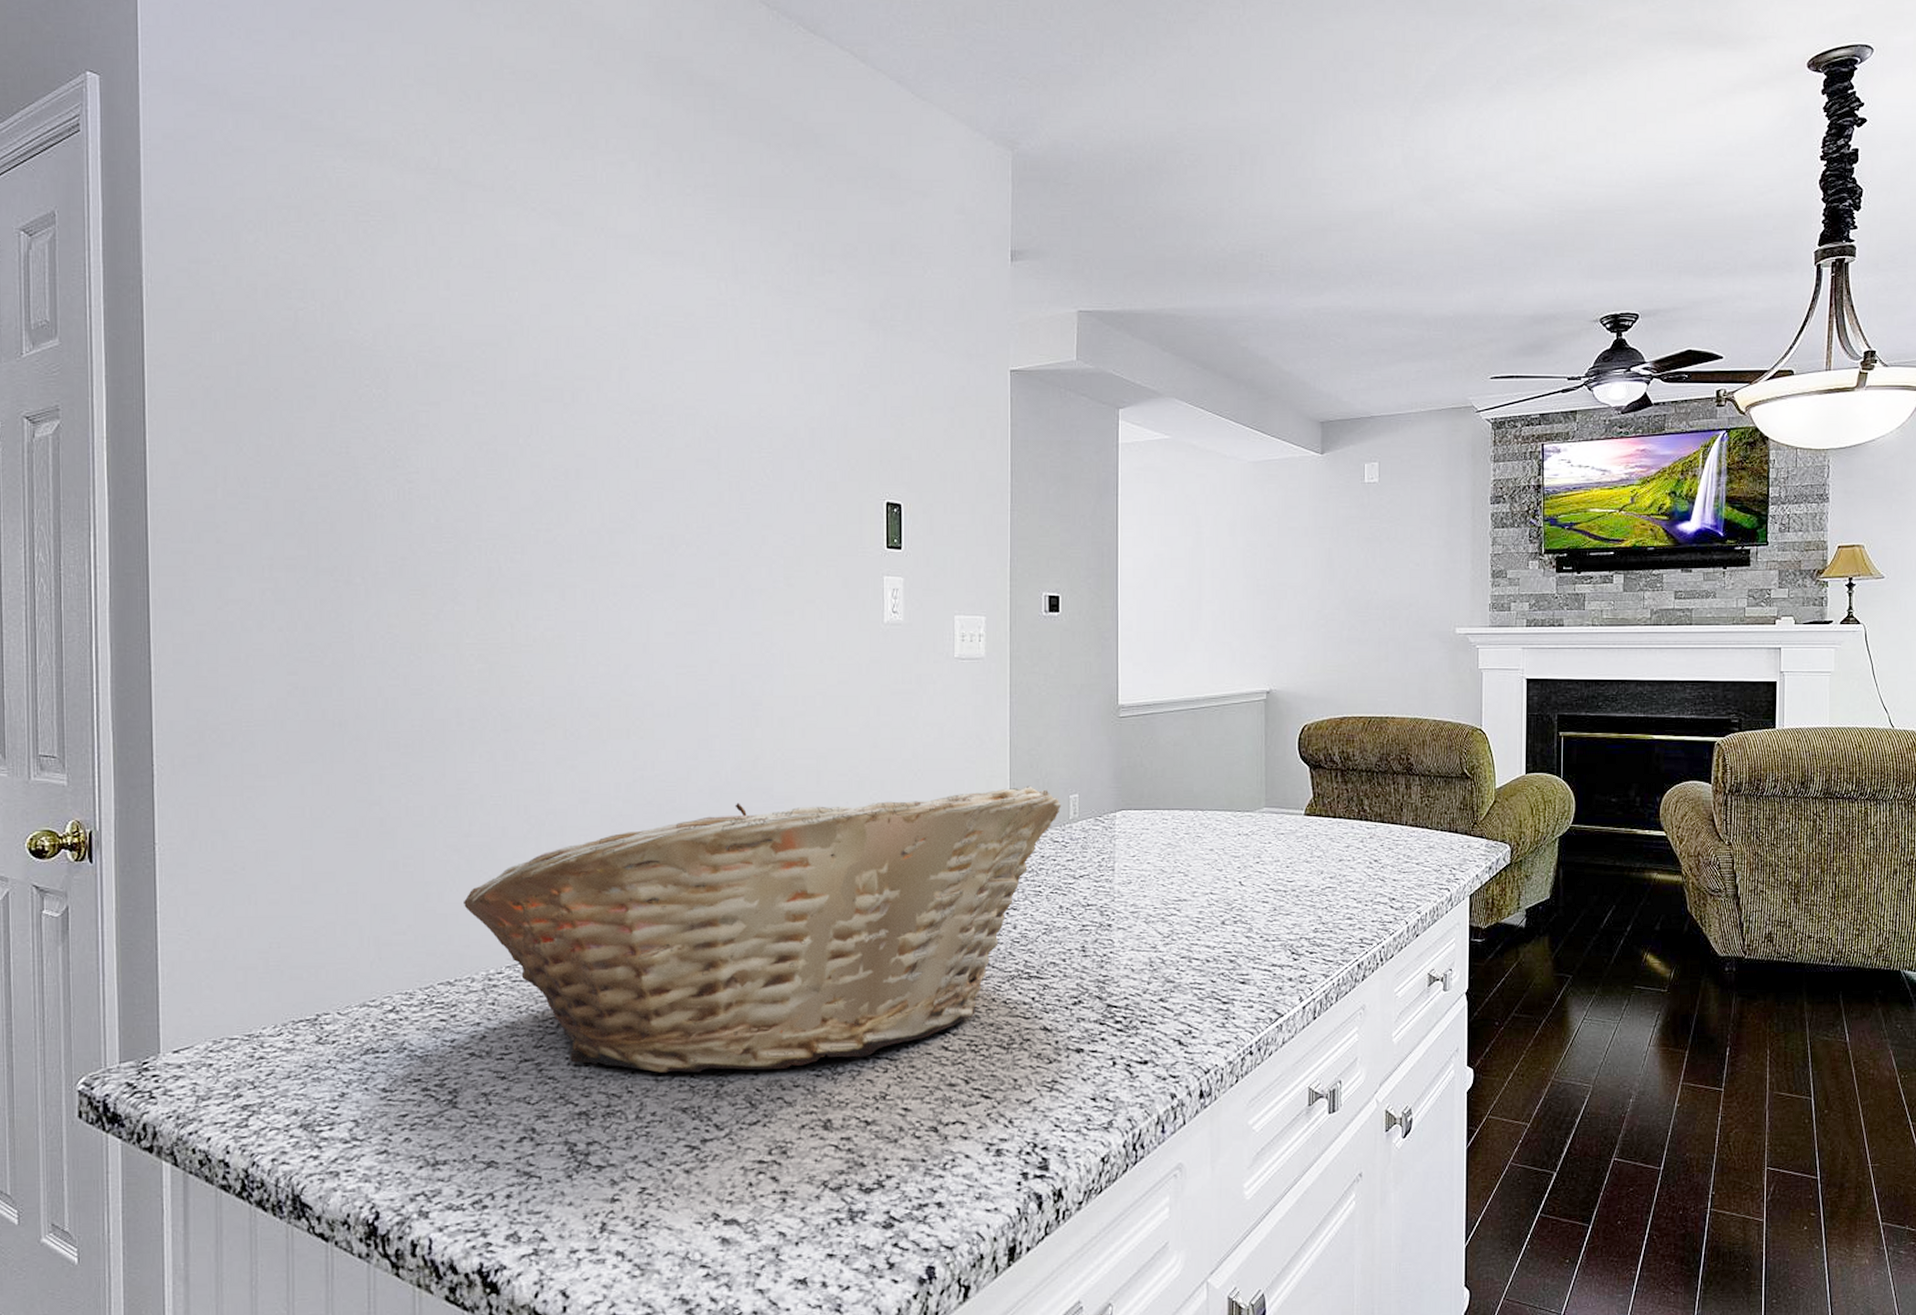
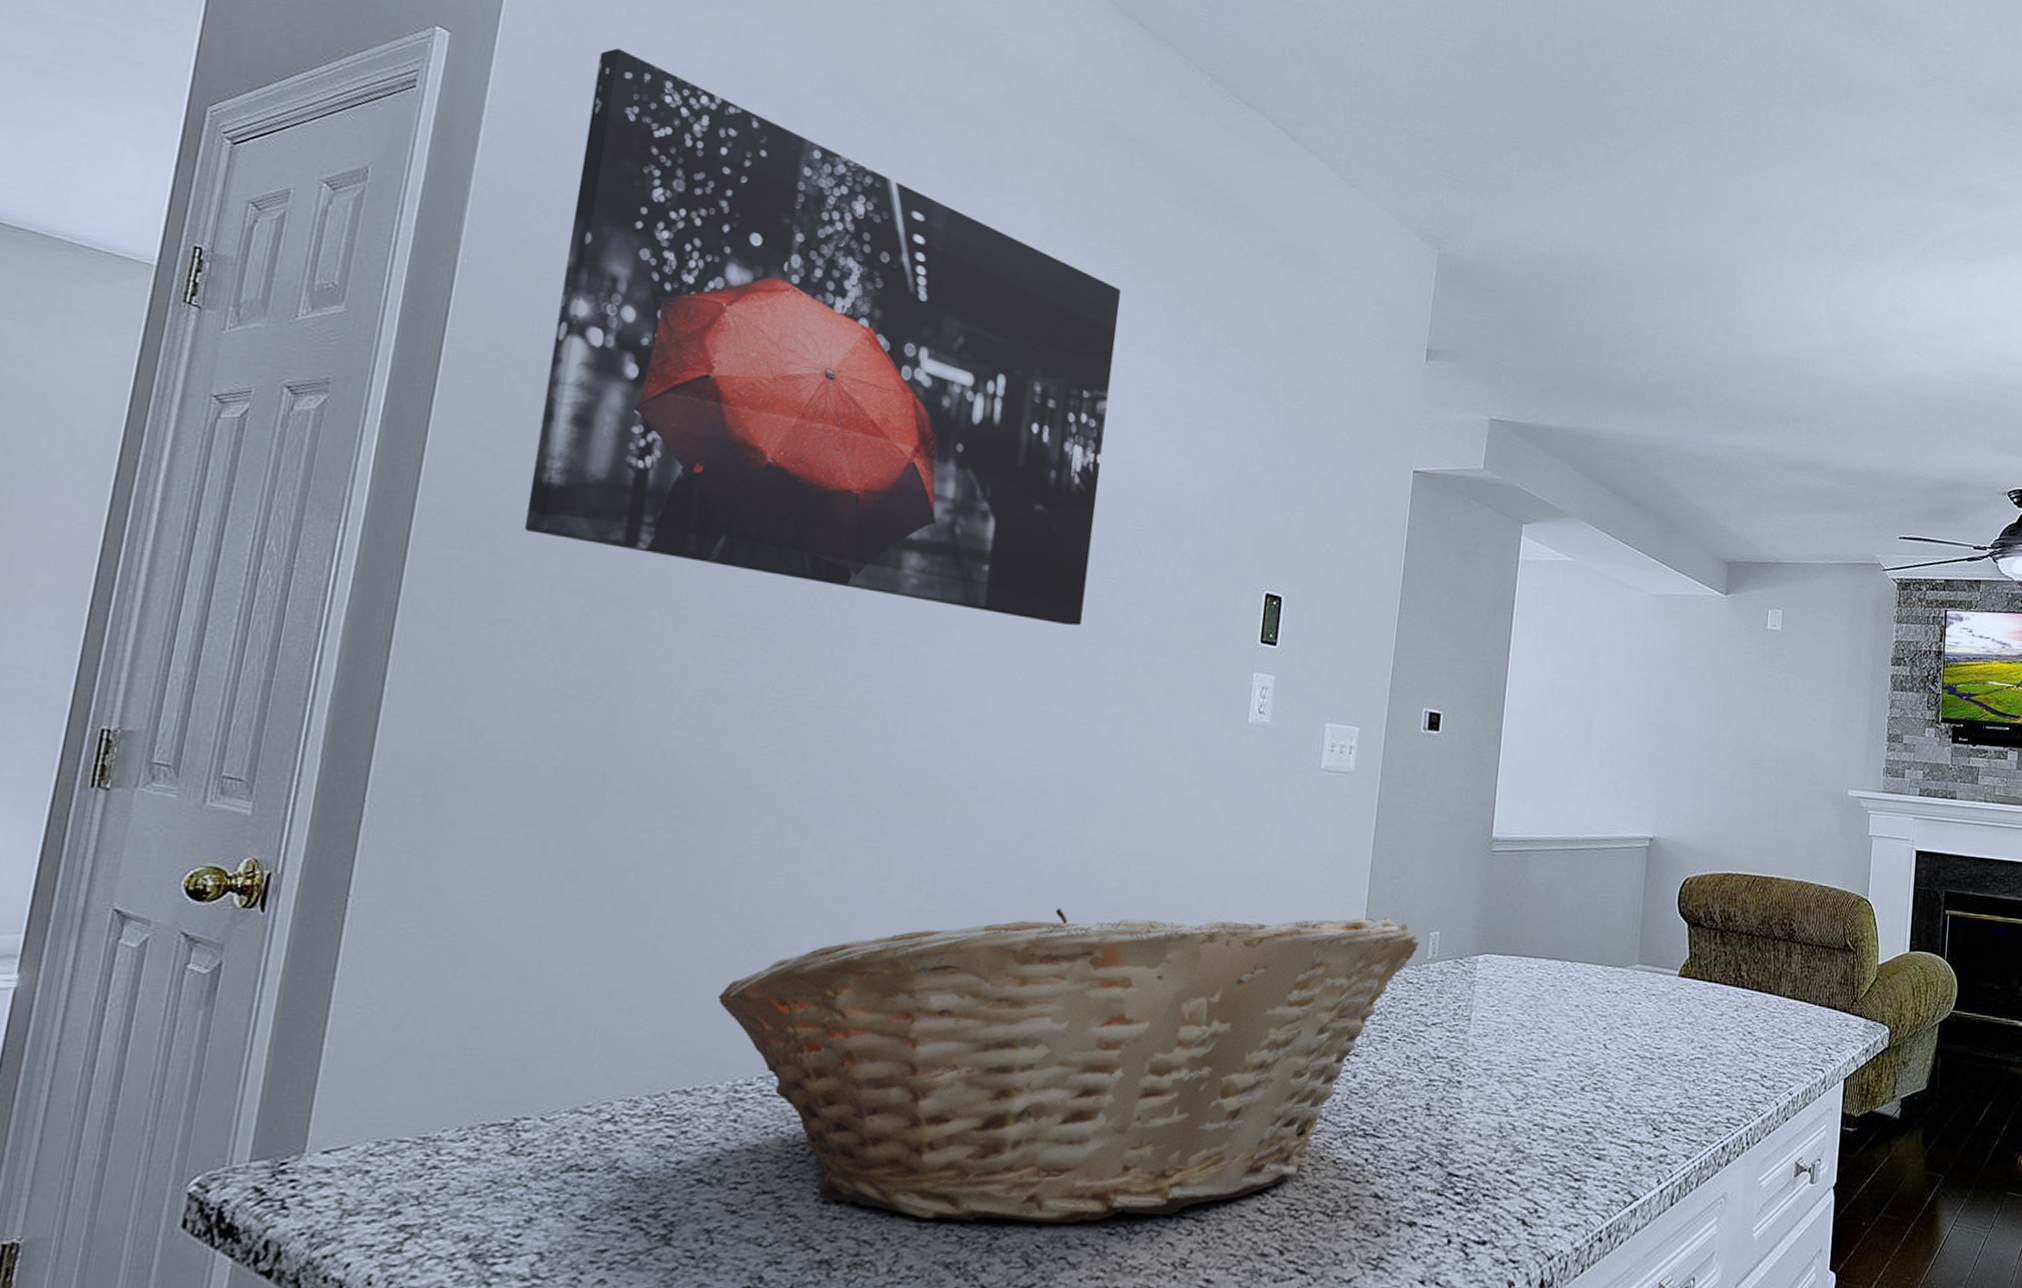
wall art: none [229,68,725,552] -> present [524,48,1122,626]

